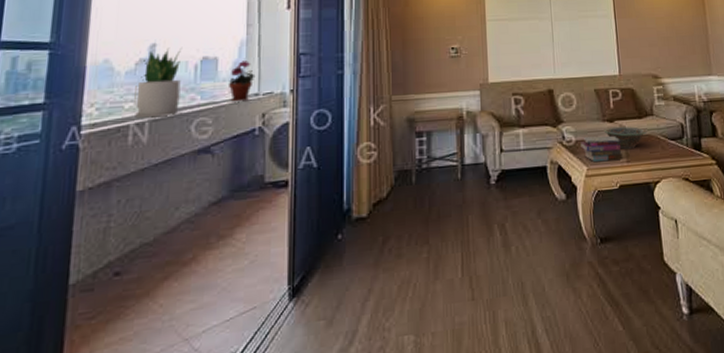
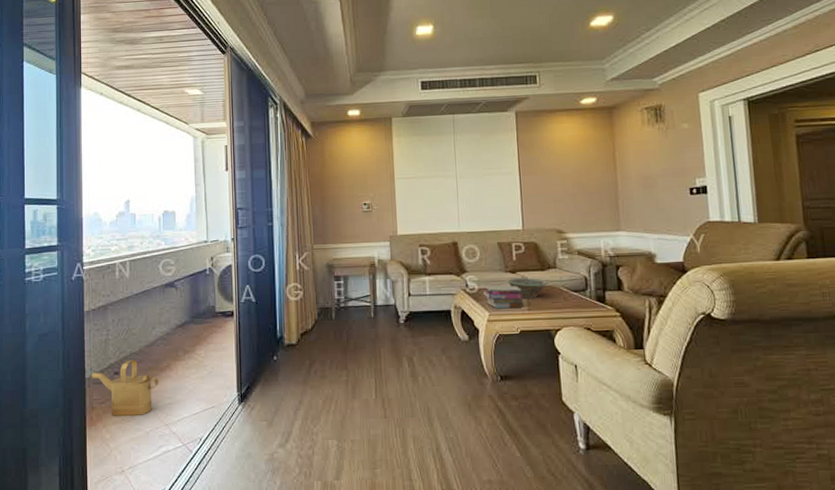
watering can: none [77,252,180,335] -> present [91,359,159,416]
planter: present [134,47,181,119] -> none [118,203,150,259]
potted plant: present [228,61,256,102] -> none [184,214,204,247]

